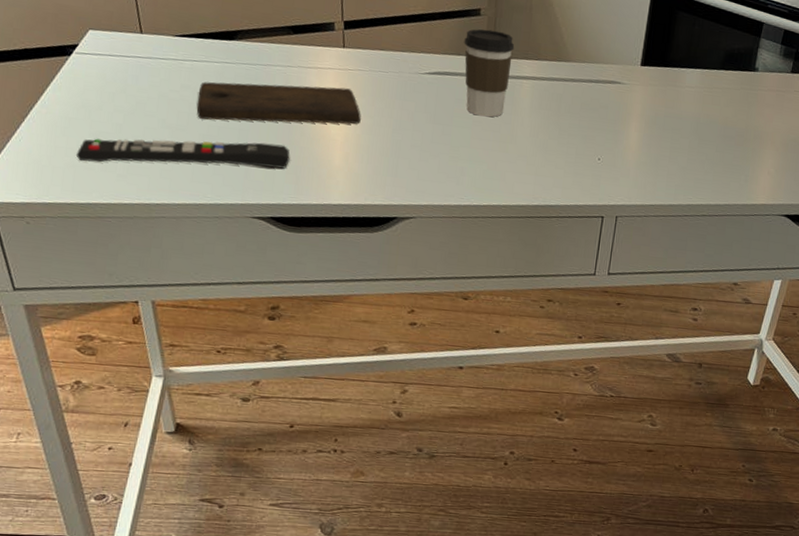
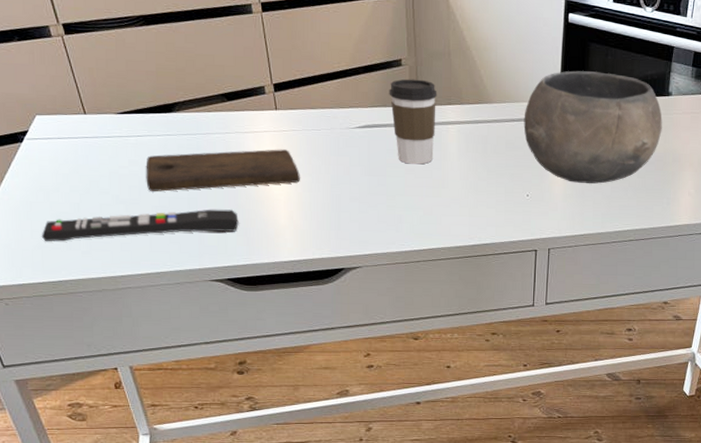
bowl: none [601,36,747,154] -> present [523,70,662,184]

